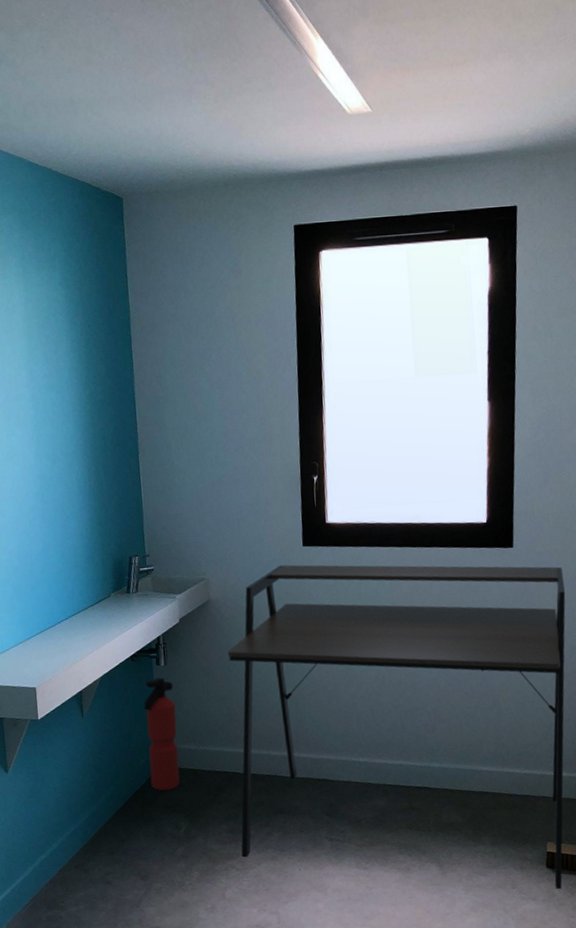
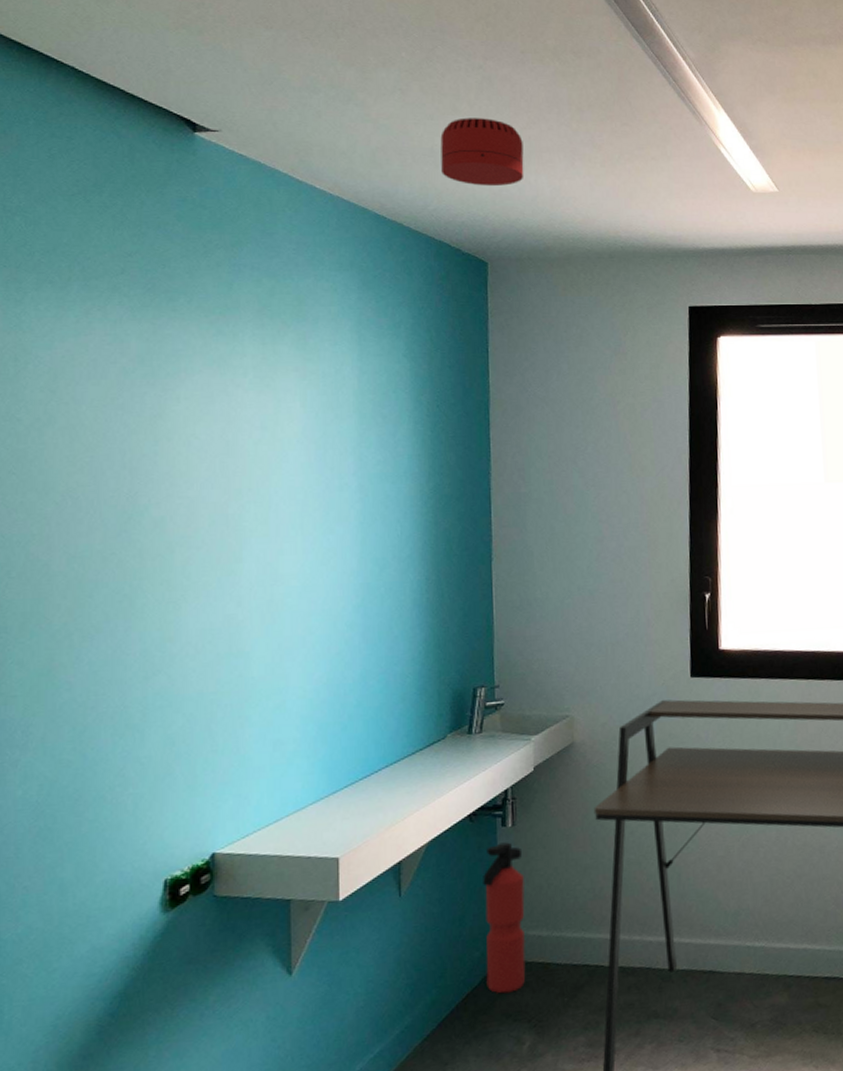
smoke detector: none [78,66,150,130] -> present [440,117,524,187]

